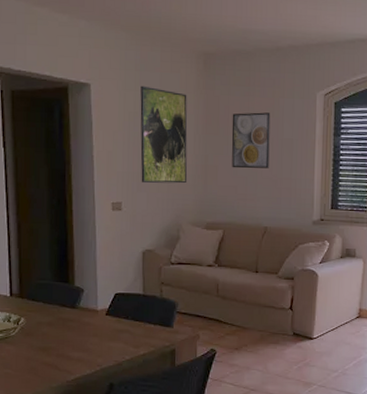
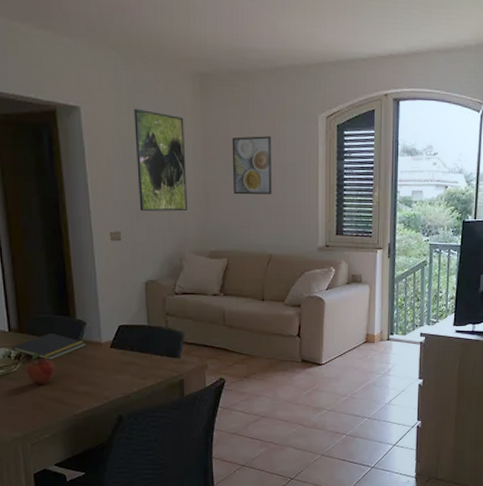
notepad: none [11,299,83,326] -> present [11,333,87,360]
fruit: none [25,318,52,349] -> present [27,353,56,384]

